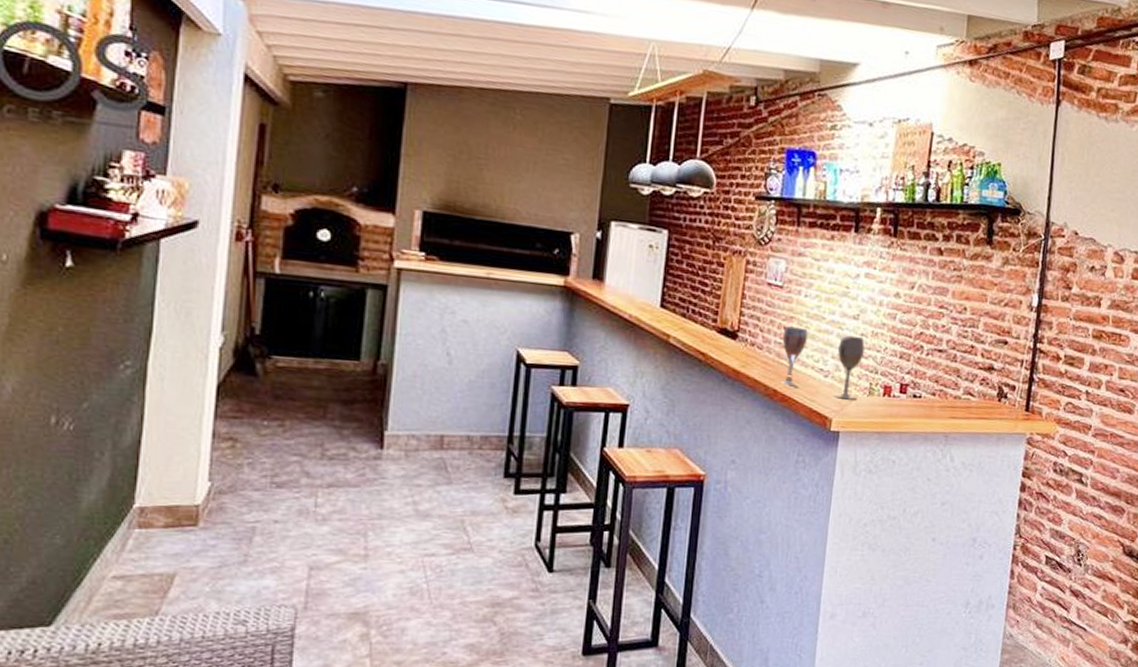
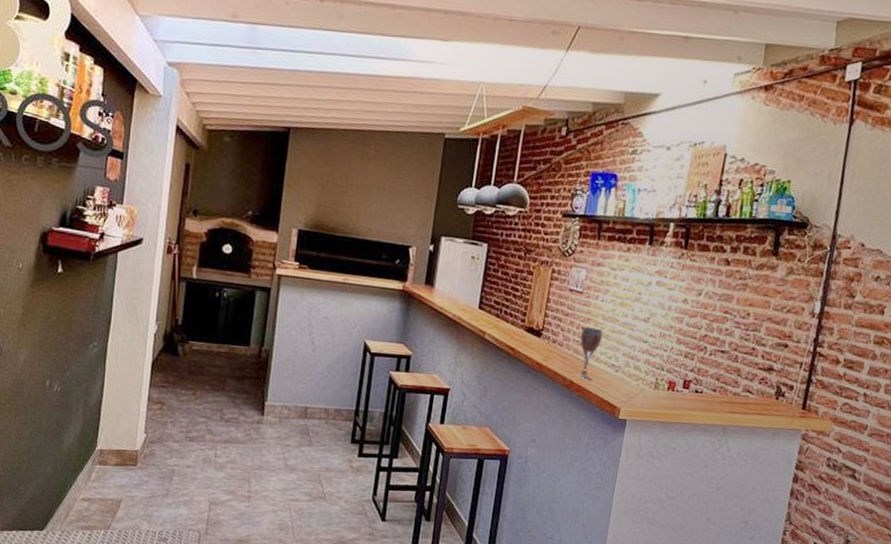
wine glass: present [833,335,865,400] -> none [622,335,653,393]

